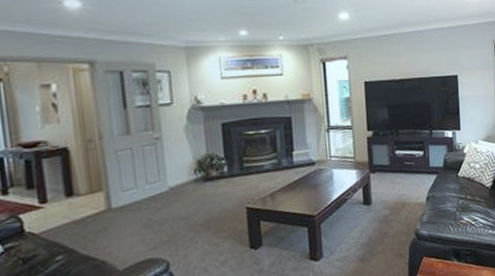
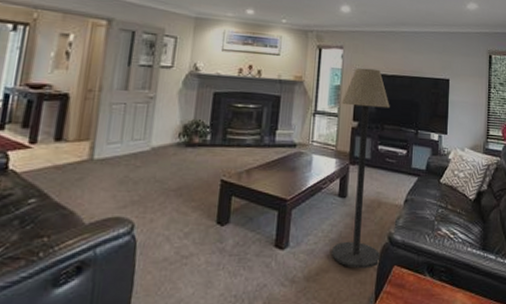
floor lamp: none [353,75,410,266] -> present [331,68,390,269]

